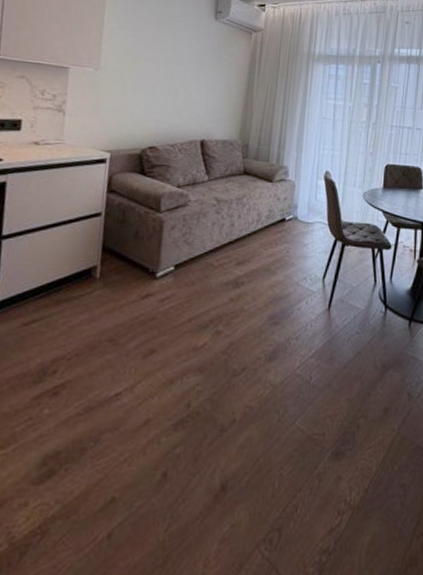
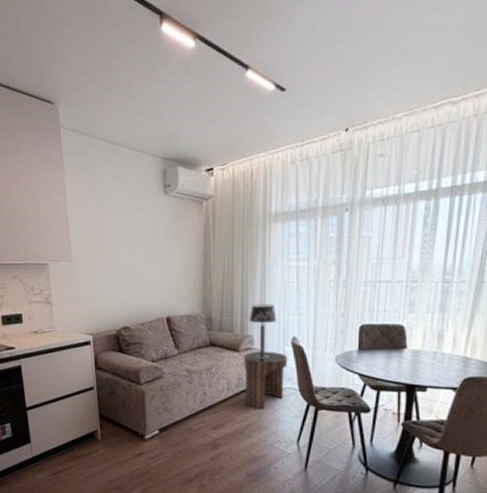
side table: none [275,182,320,244] -> present [243,351,288,409]
table lamp: none [286,135,313,191] -> present [249,303,277,359]

